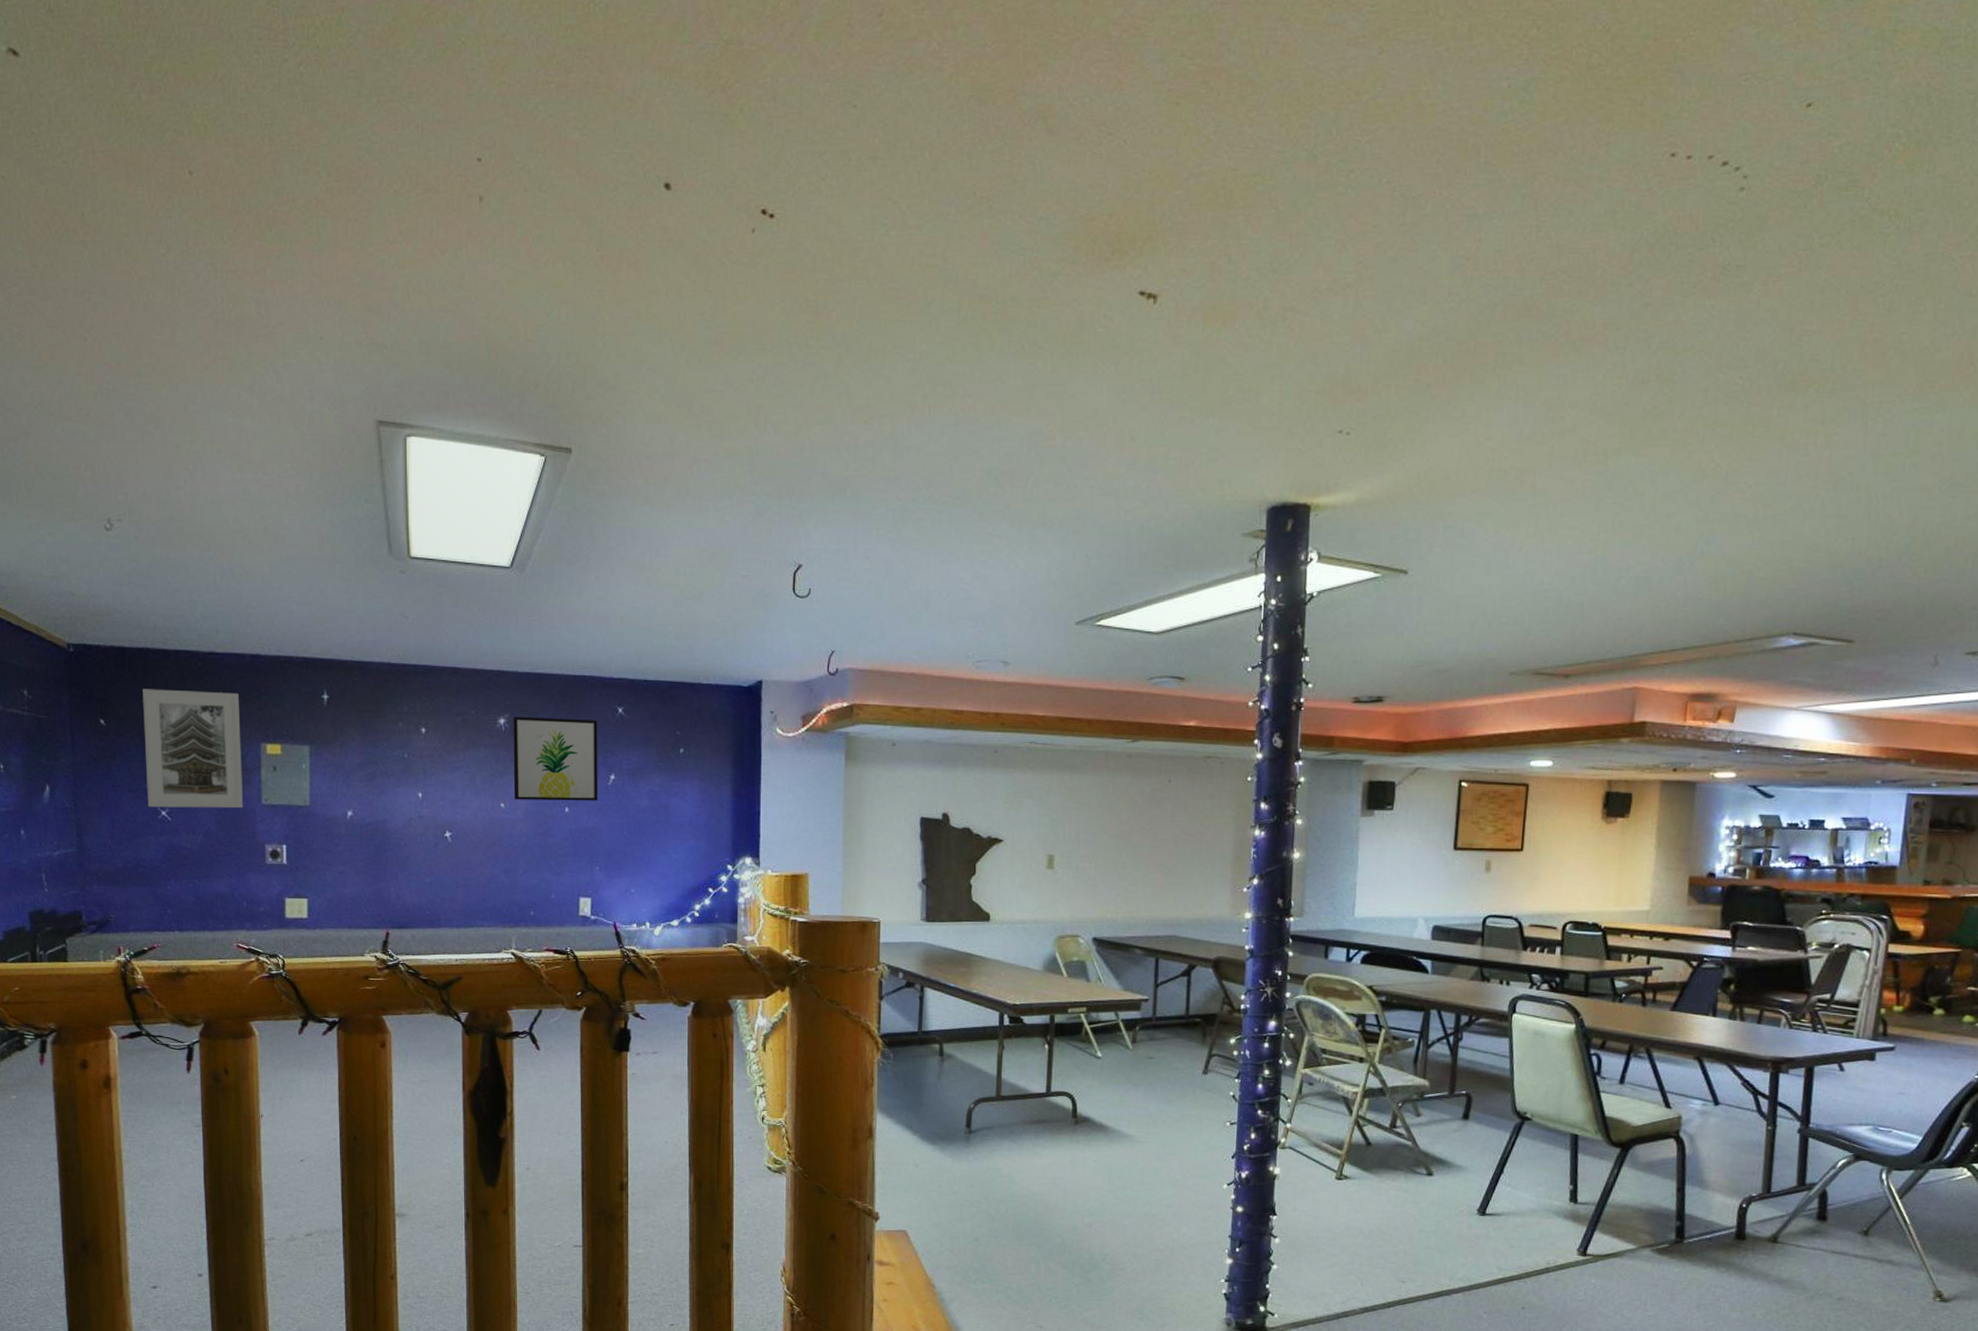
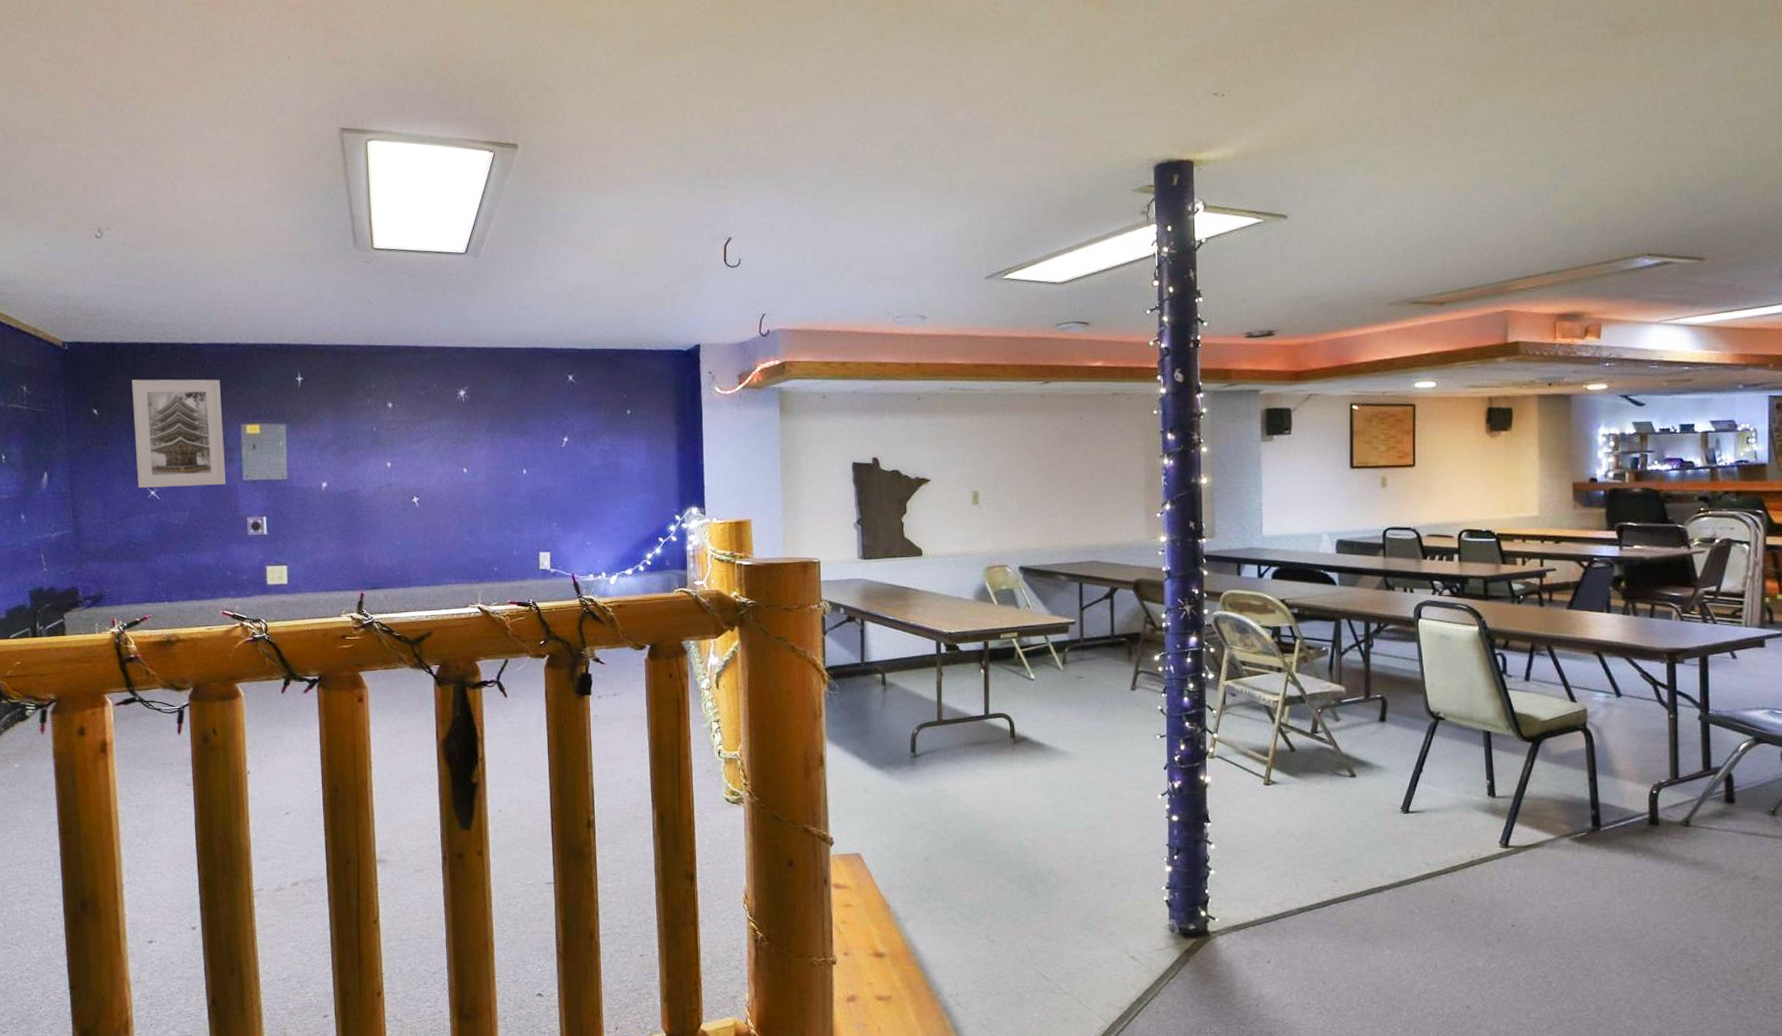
wall art: present [513,716,598,801] -> none [472,387,553,465]

